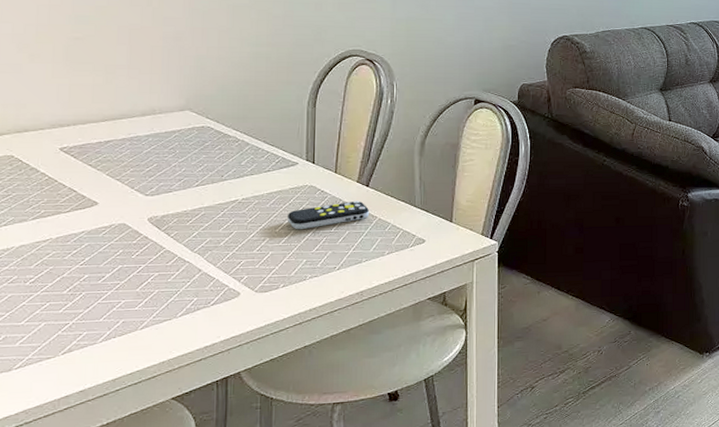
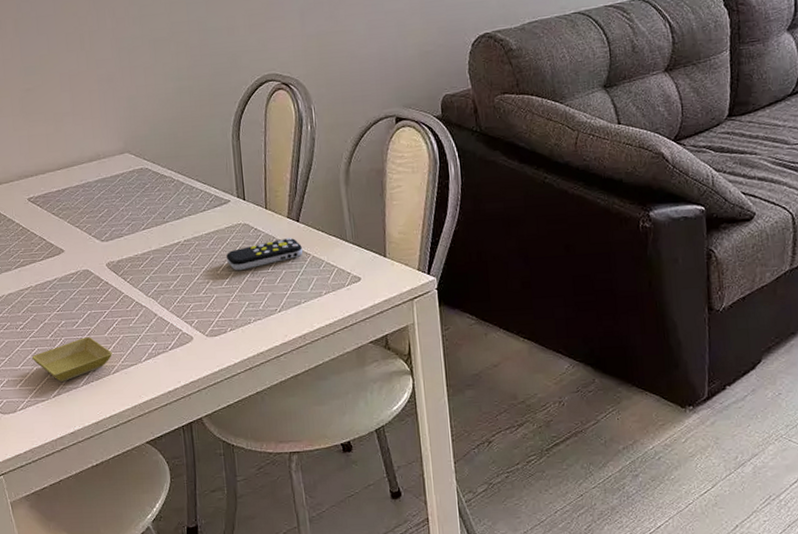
saucer: none [40,292,143,338] -> present [31,337,113,382]

